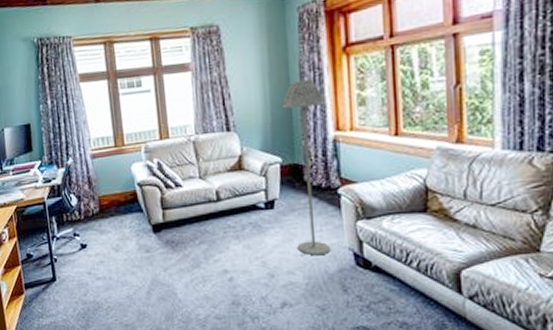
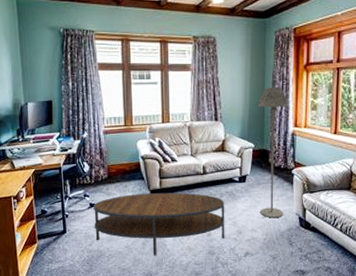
coffee table: none [85,226,253,308] -> present [94,192,225,256]

